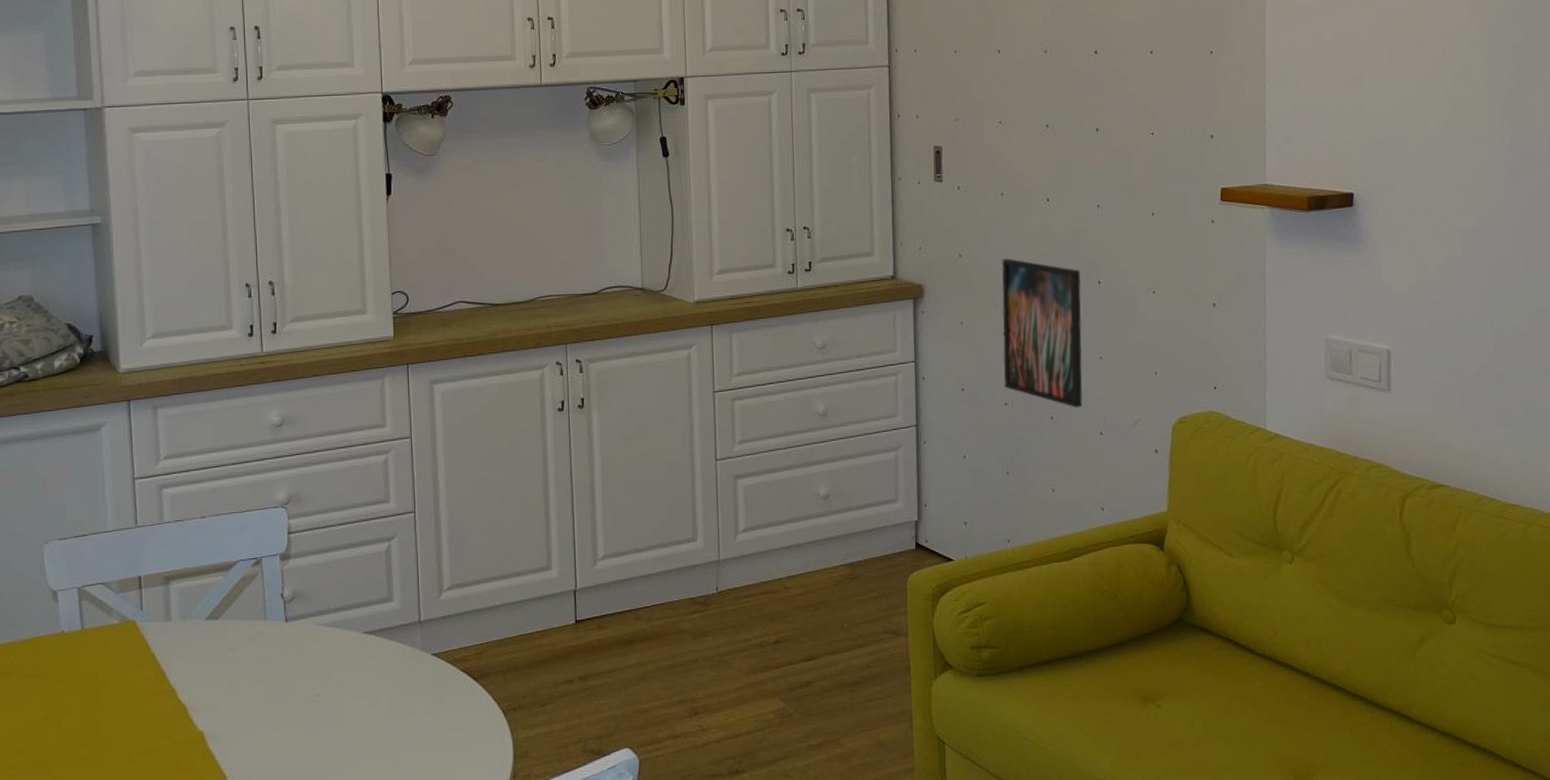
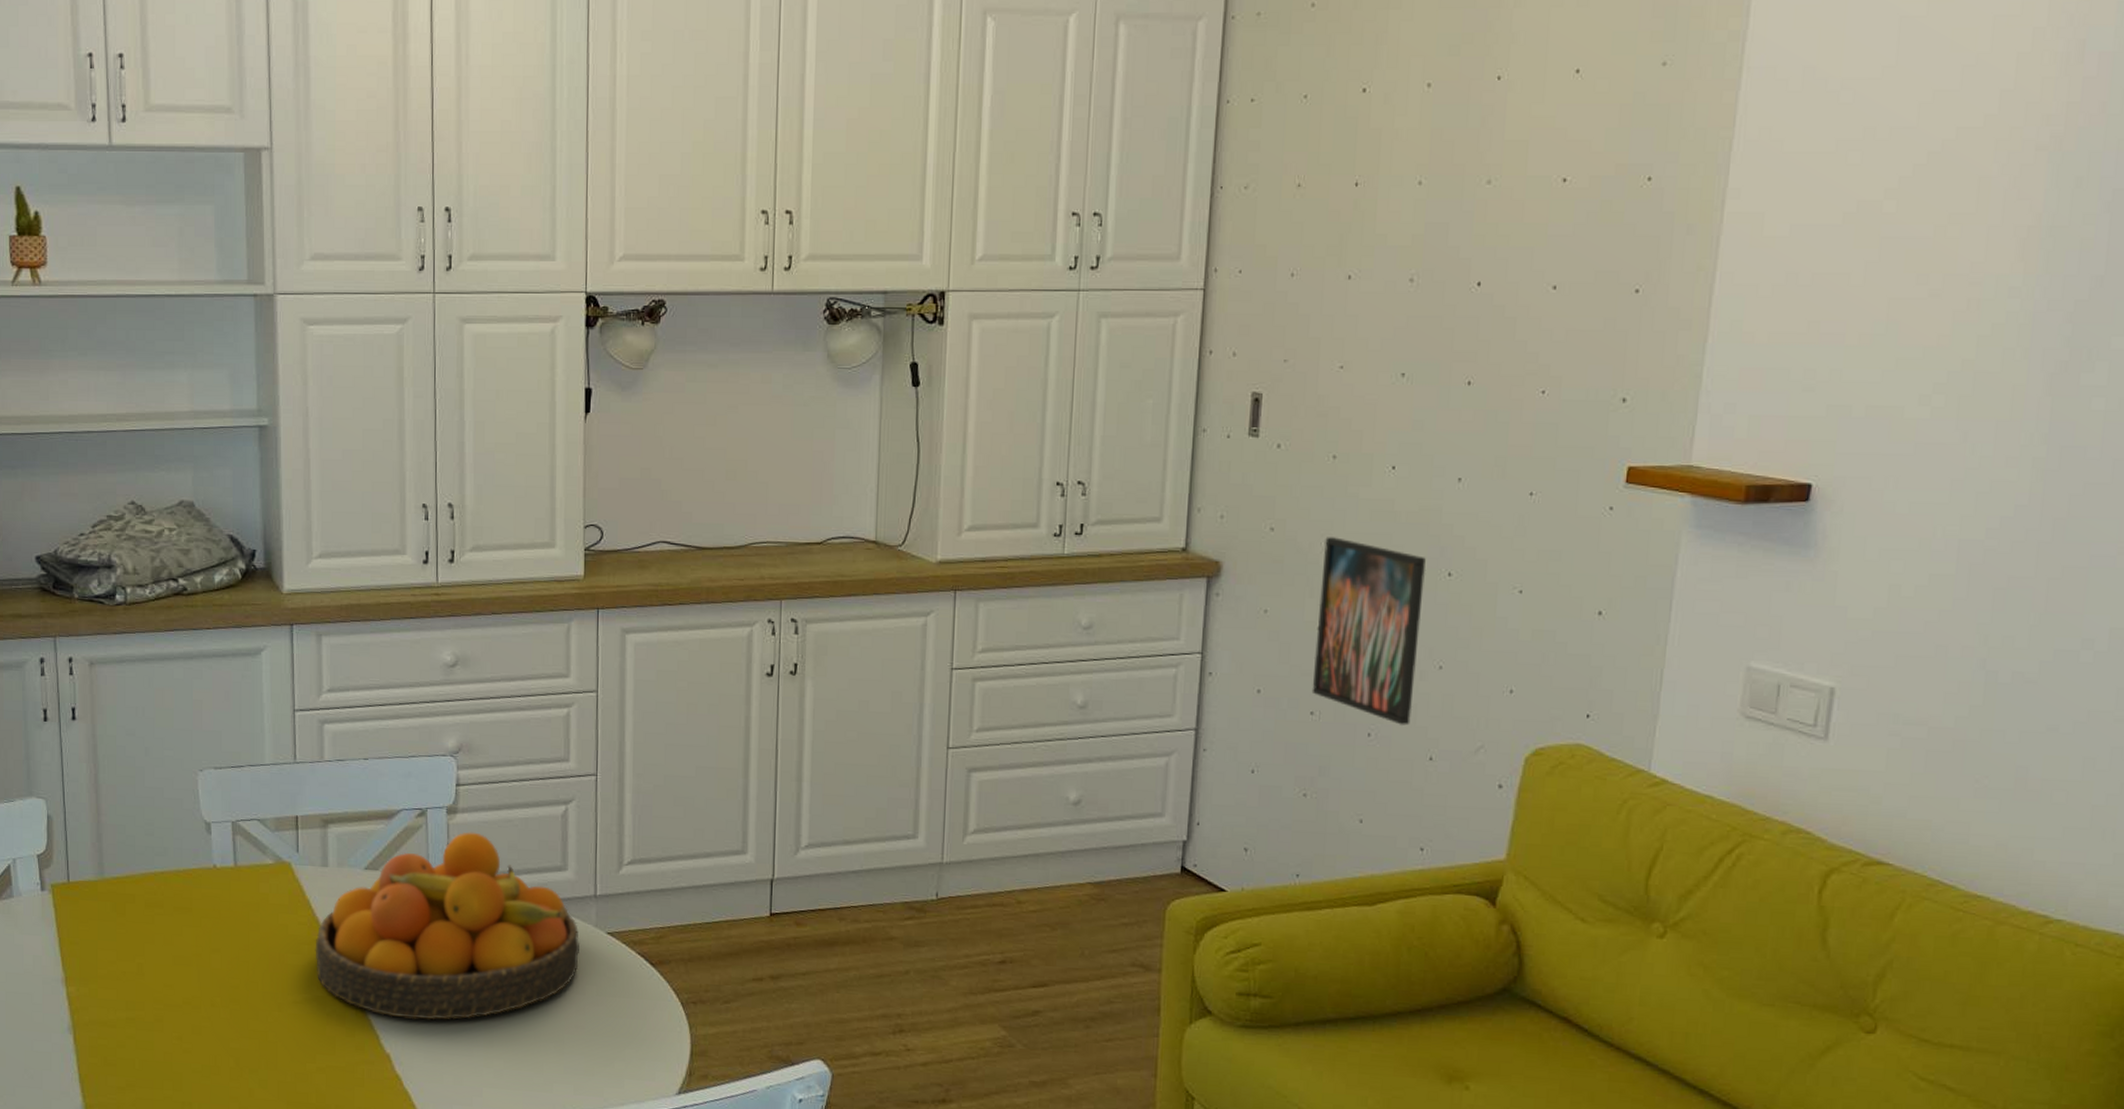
fruit bowl: none [161,575,408,756] -> present [315,832,579,1020]

